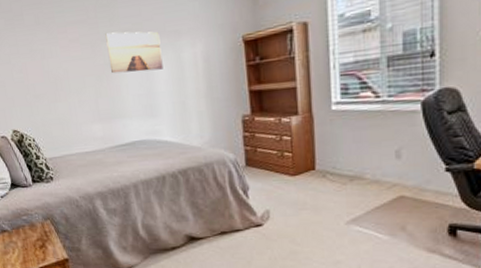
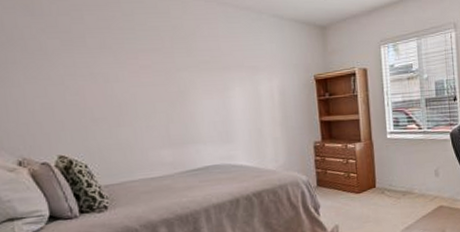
wall art: present [105,31,163,74] -> none [181,63,241,101]

